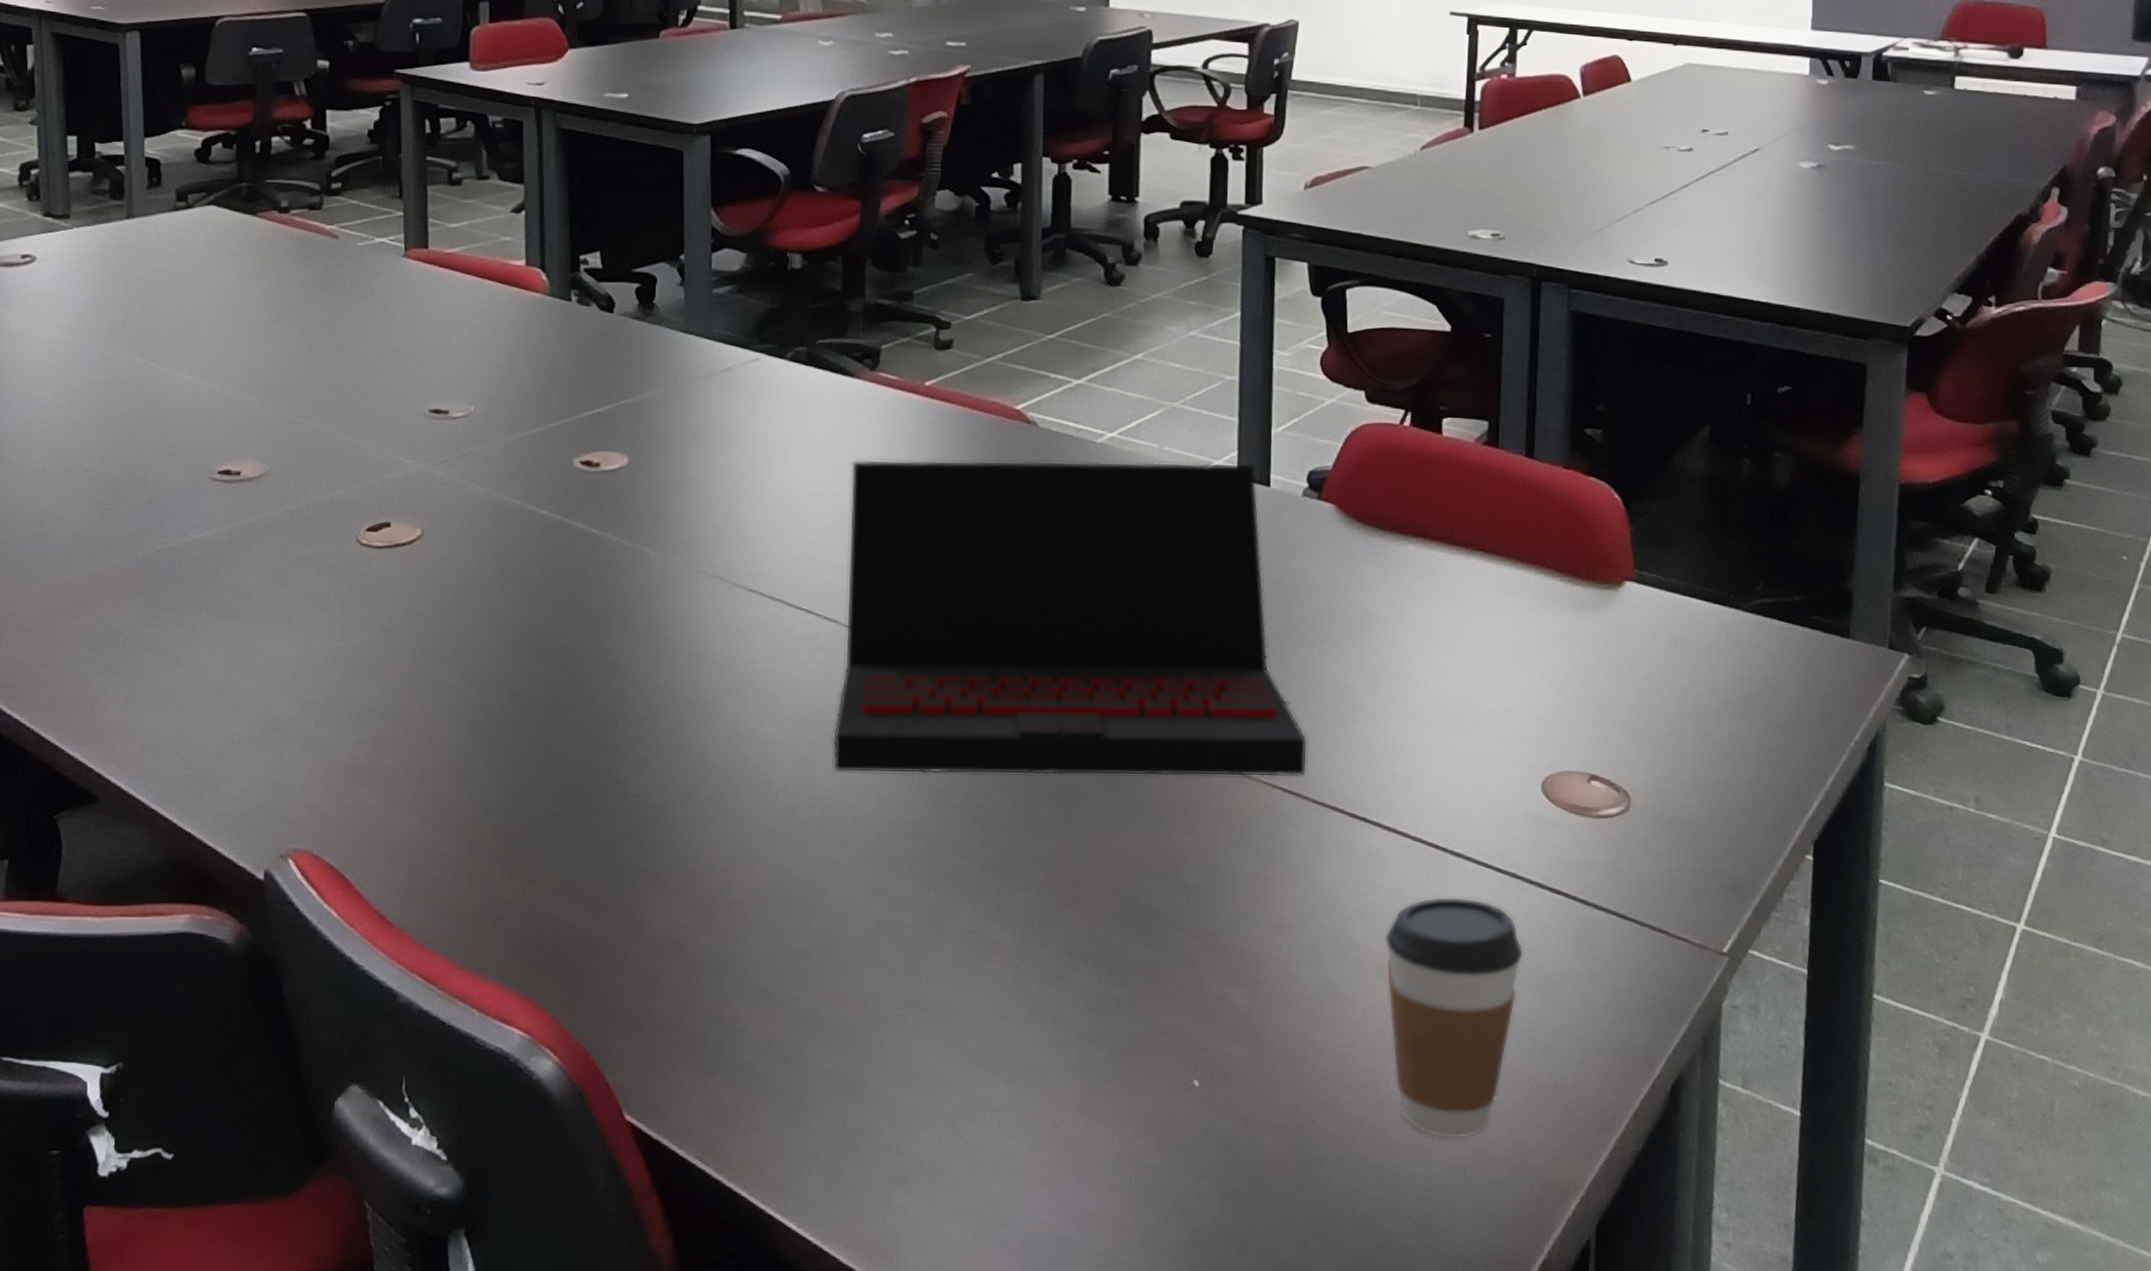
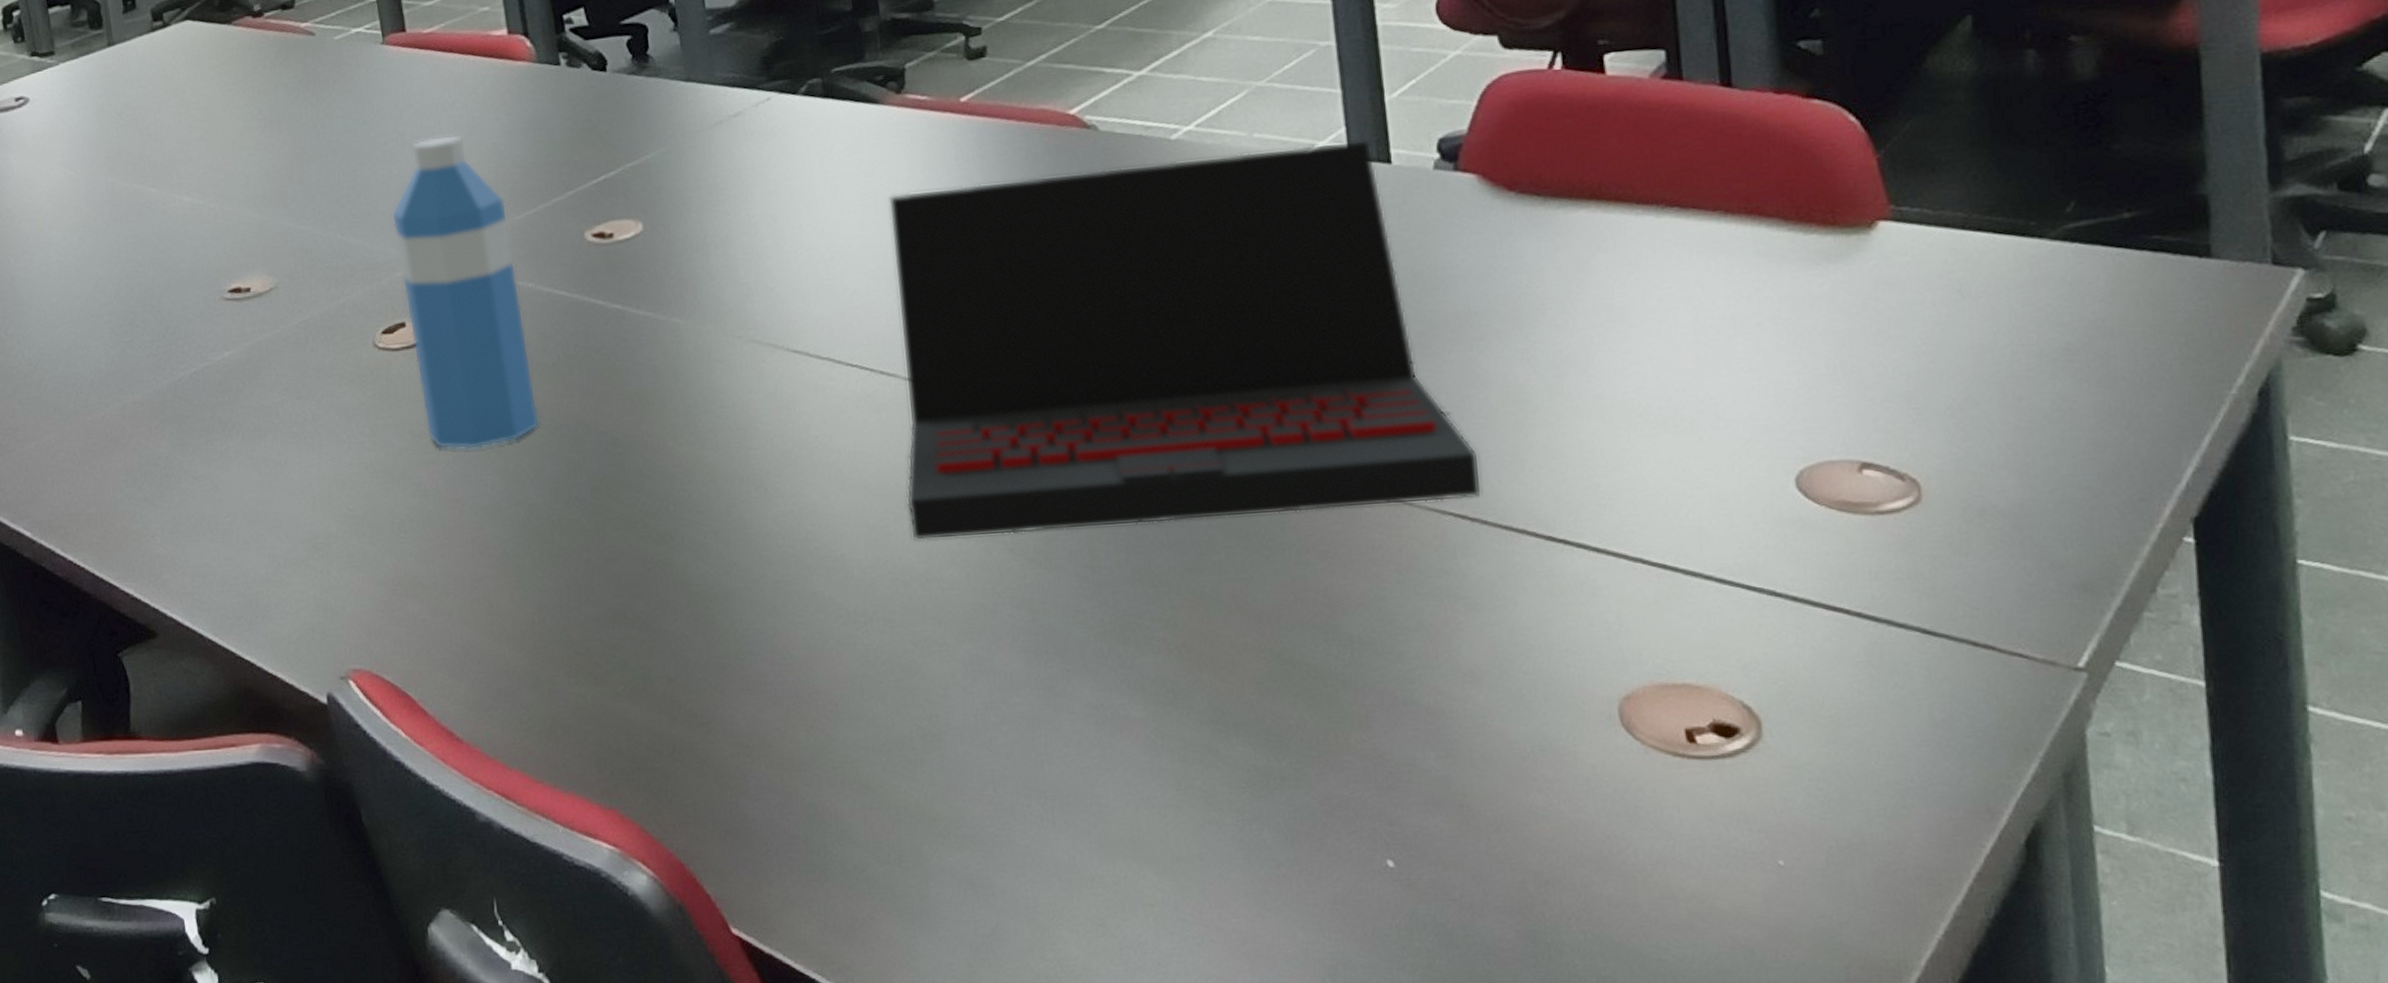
water bottle: none [390,350,508,650] -> present [391,134,540,450]
coffee cup: present [1384,896,1525,1140] -> none [1609,624,1799,916]

